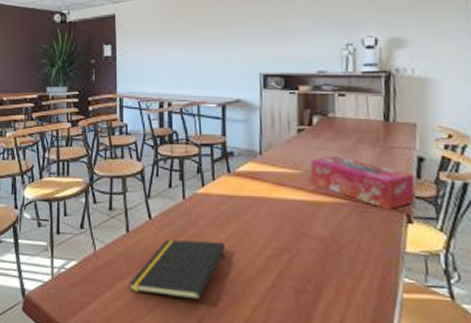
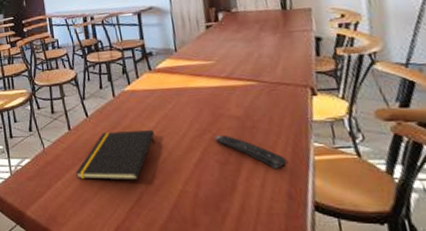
remote control: none [294,256,372,303] -> present [215,135,287,168]
tissue box: present [310,155,415,209] -> none [220,44,317,86]

